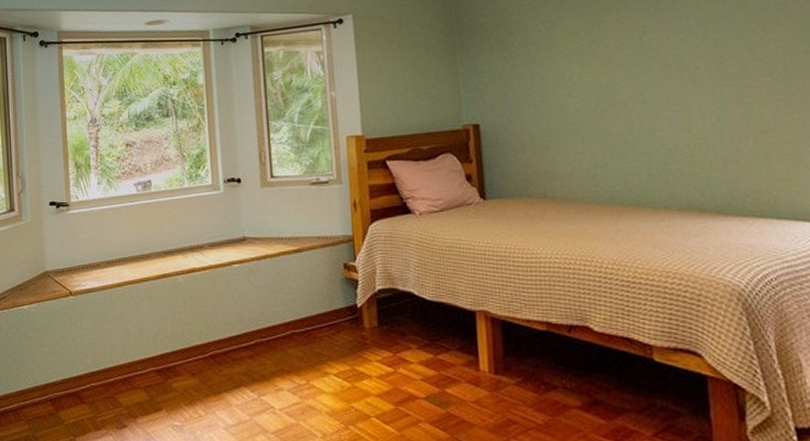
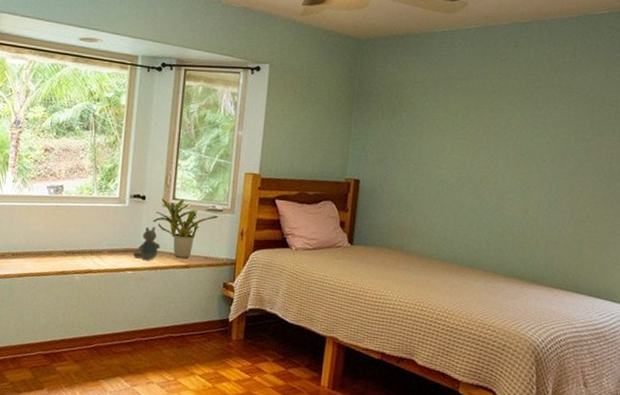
stuffed animal: none [237,211,266,249] -> present [133,227,160,260]
potted plant: none [253,175,325,243] -> present [153,198,218,259]

